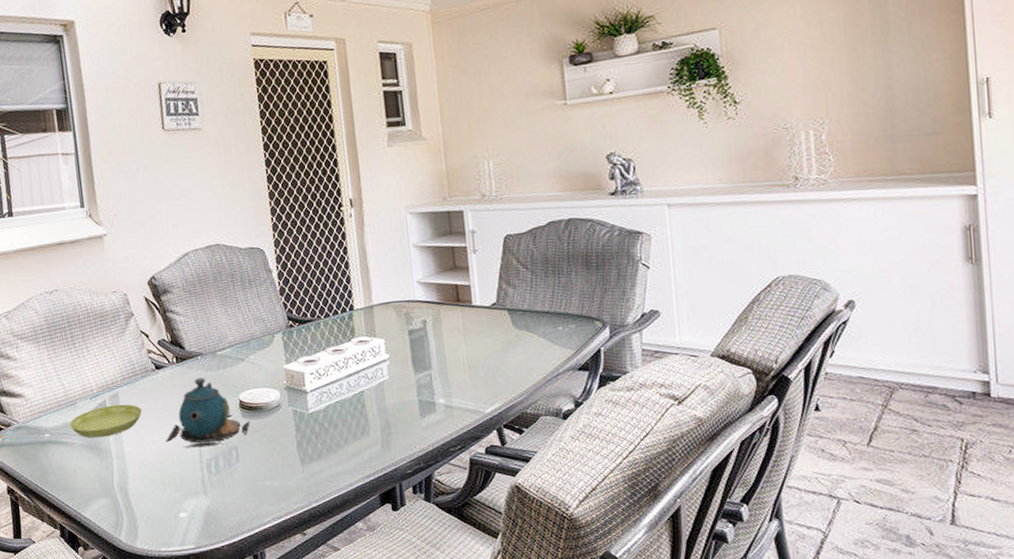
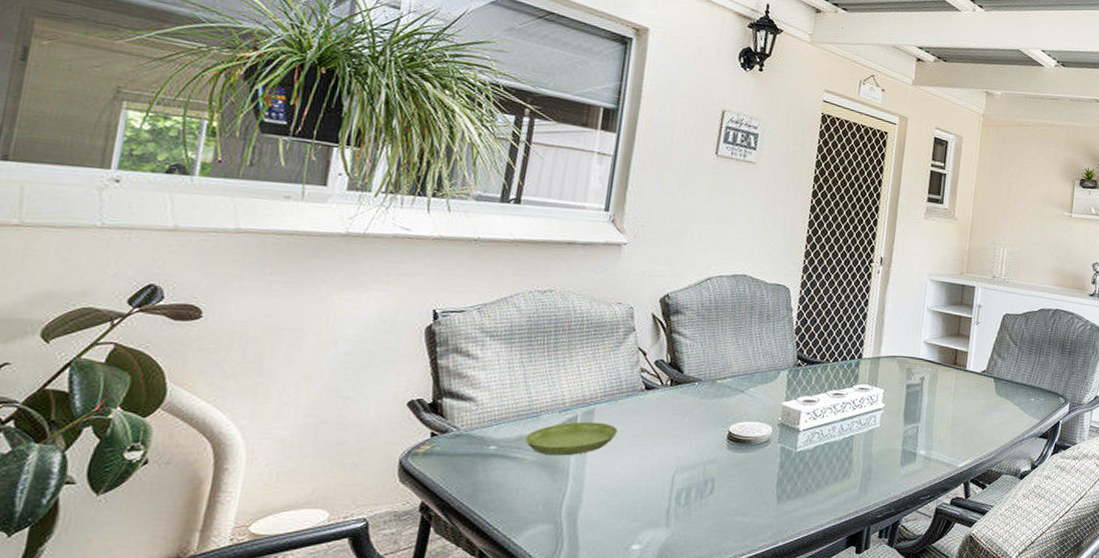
teapot: present [166,377,251,447] -> none [638,404,736,475]

